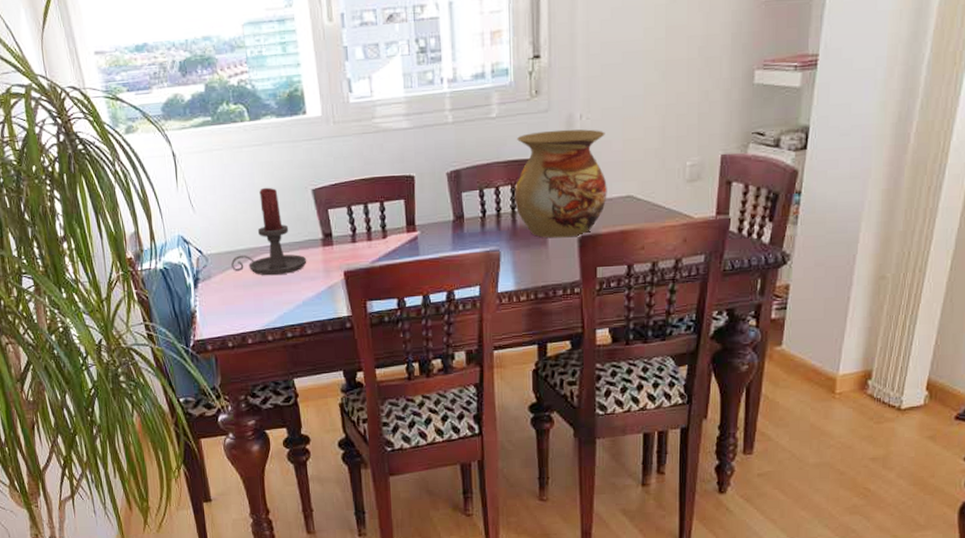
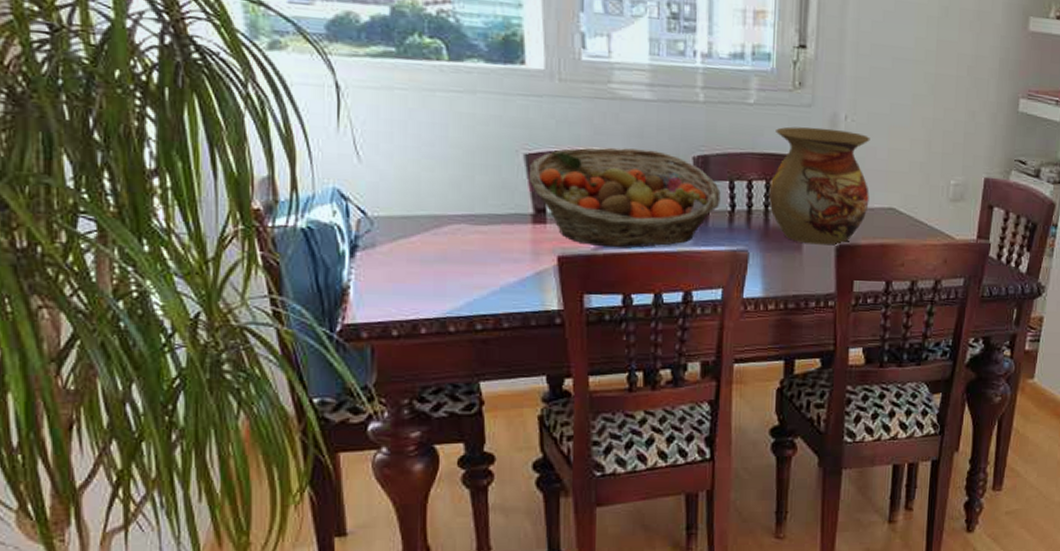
candle holder: present [231,187,307,276] -> none [407,143,511,253]
fruit basket: none [317,172,473,260] -> present [530,147,721,248]

